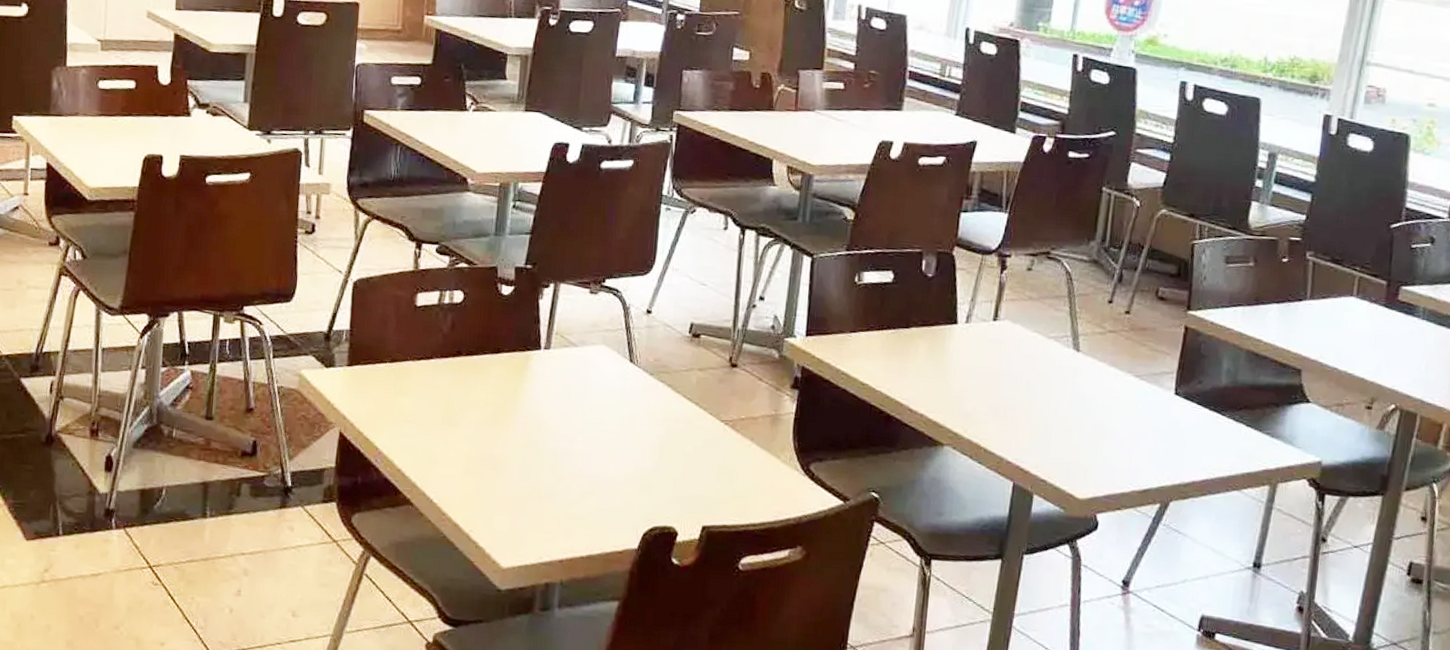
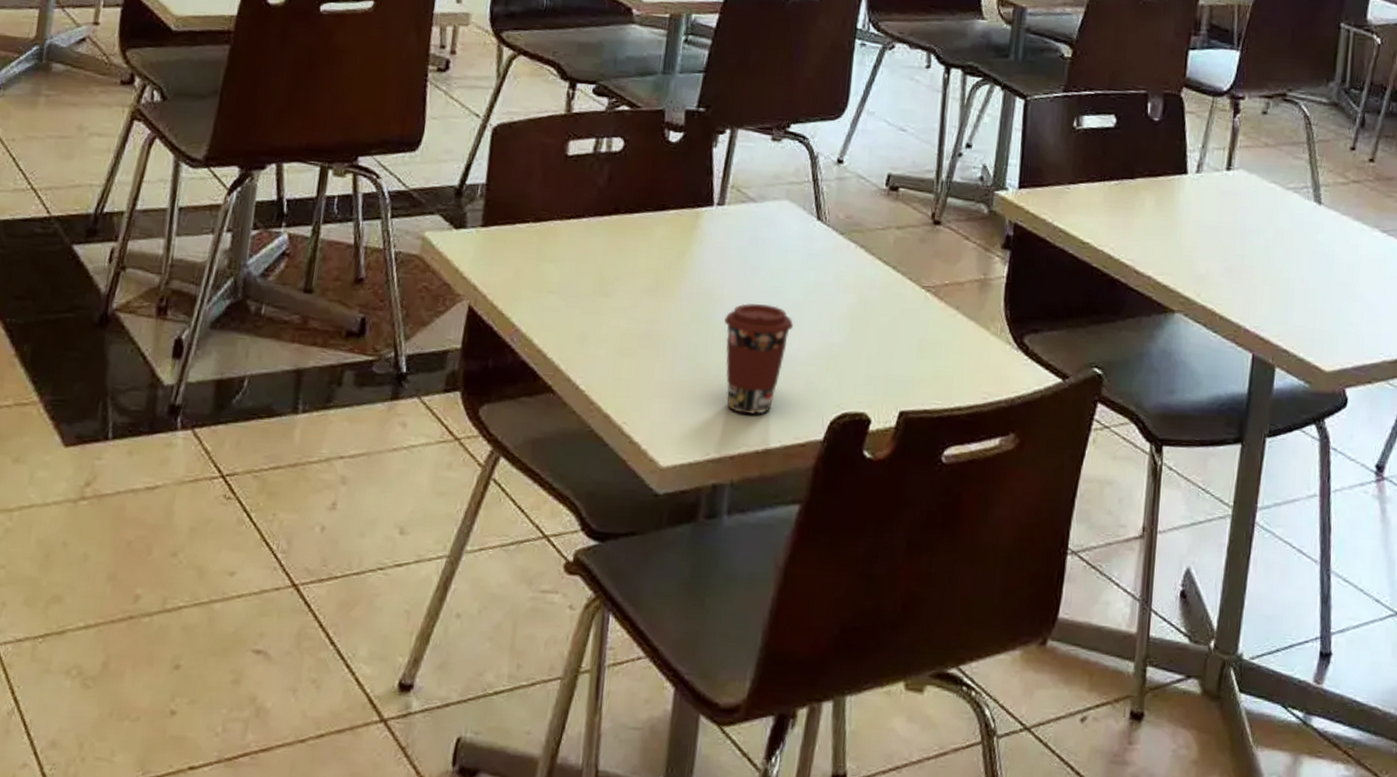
coffee cup: none [552,433,611,526] -> present [724,303,794,414]

